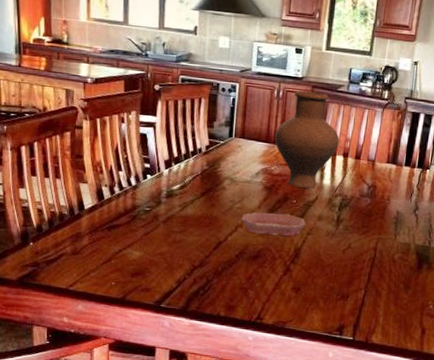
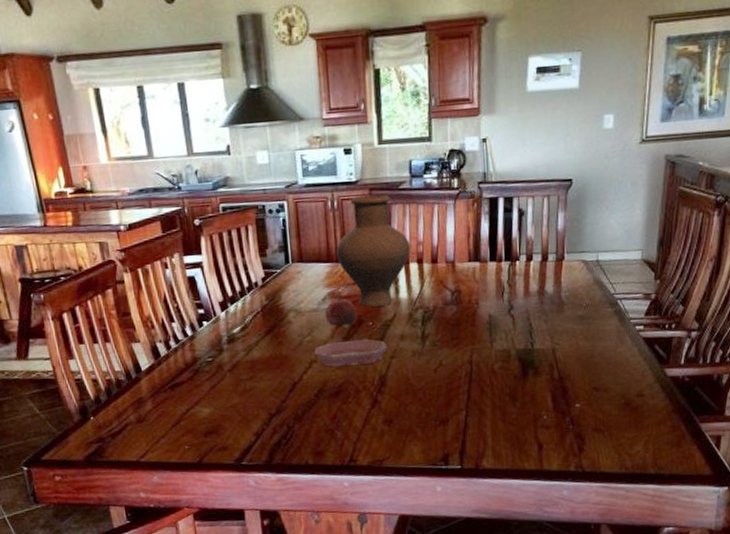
fruit: none [256,171,284,202] -> present [325,293,357,329]

